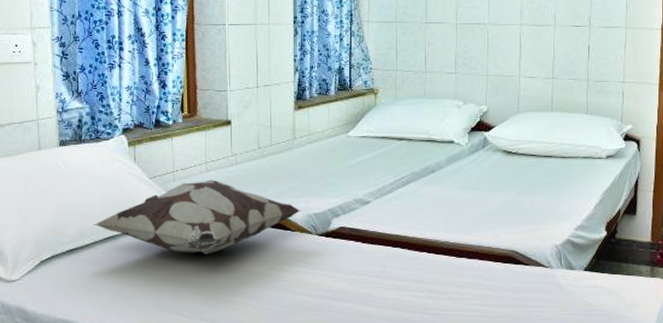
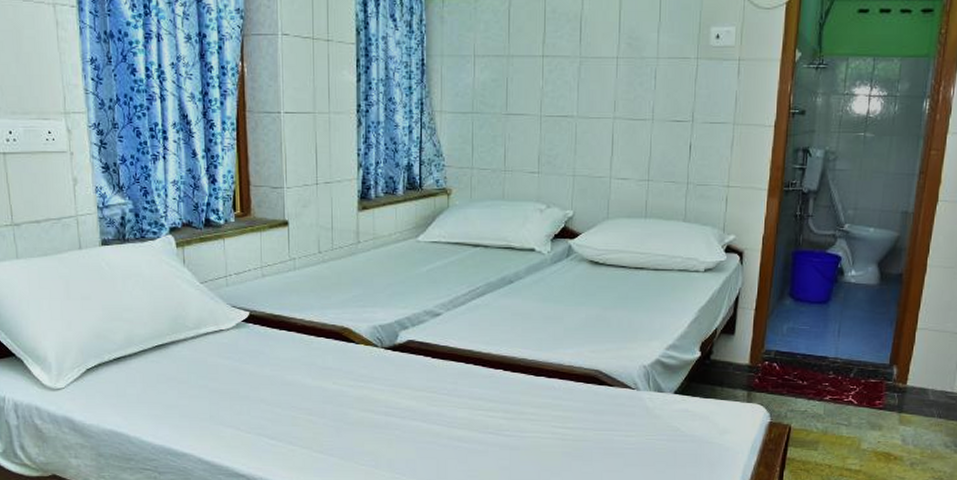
decorative pillow: present [92,180,301,254] -> none [140,286,366,366]

